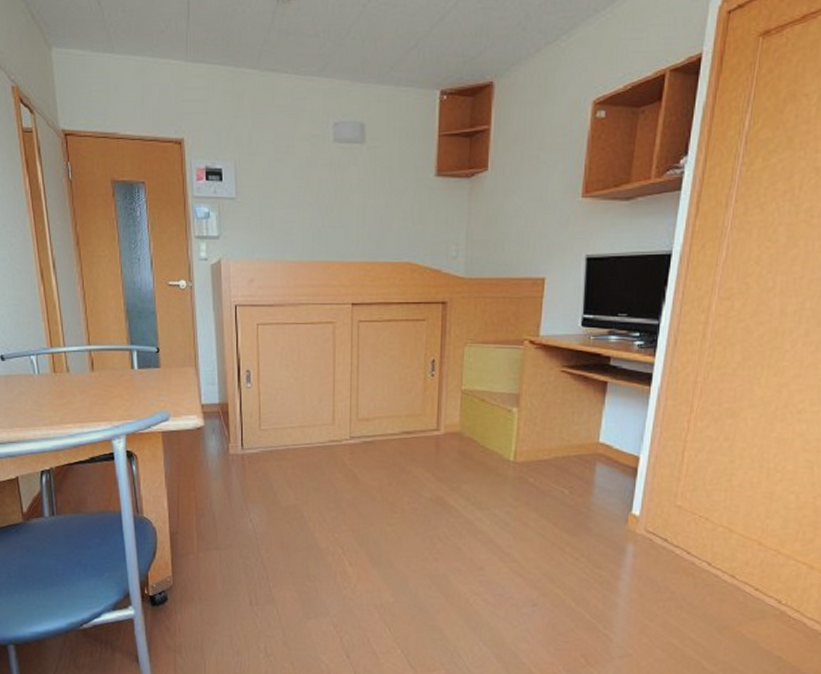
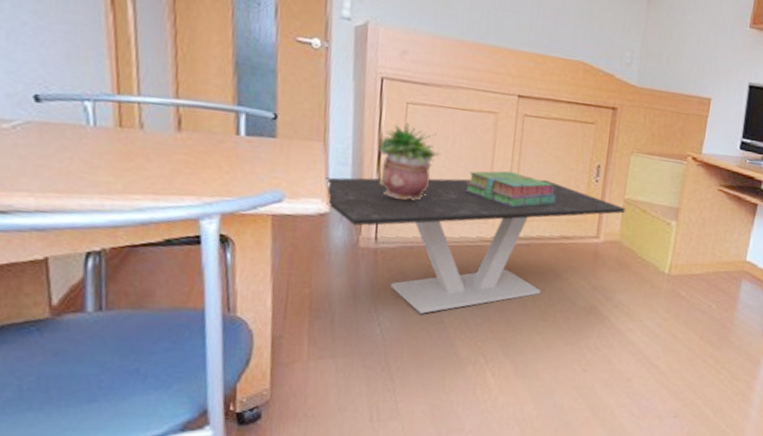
coffee table: none [199,379,464,510] -> present [325,177,626,314]
potted plant: none [236,342,289,410] -> present [377,123,440,201]
stack of books: none [311,374,396,408] -> present [464,170,557,208]

